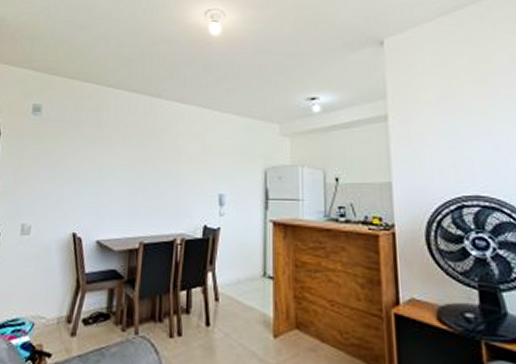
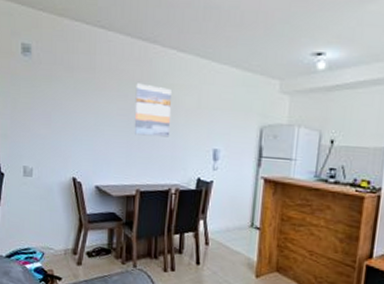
wall art: none [138,134,176,185] -> present [134,83,171,137]

